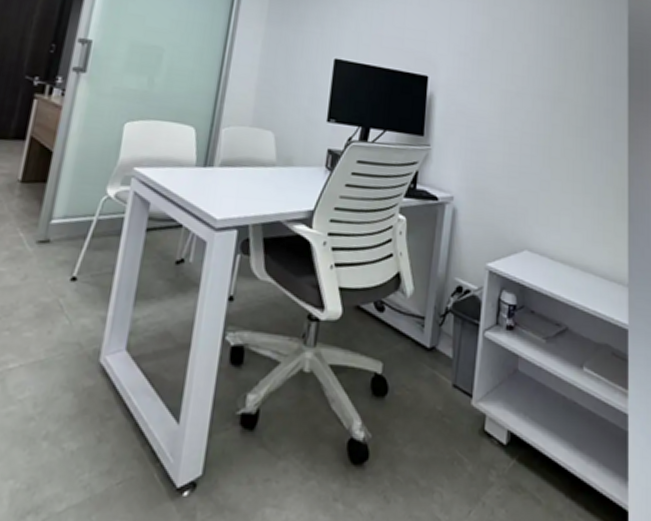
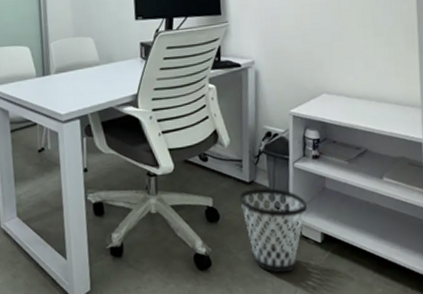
wastebasket: none [415,357,495,482] -> present [239,187,308,273]

